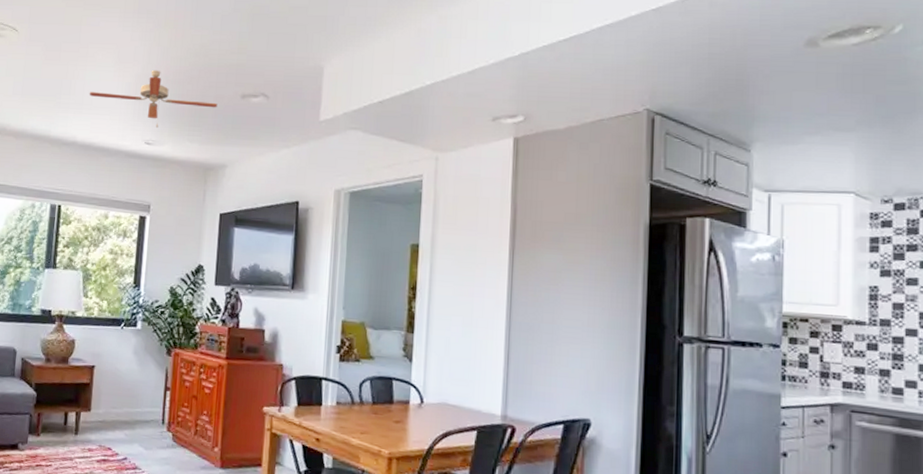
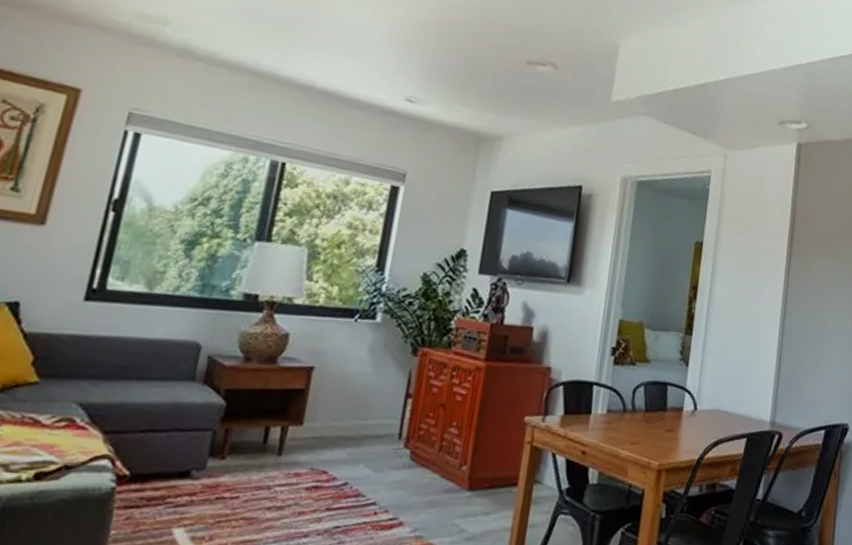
ceiling fan: present [89,69,218,128] -> none [337,15,499,84]

